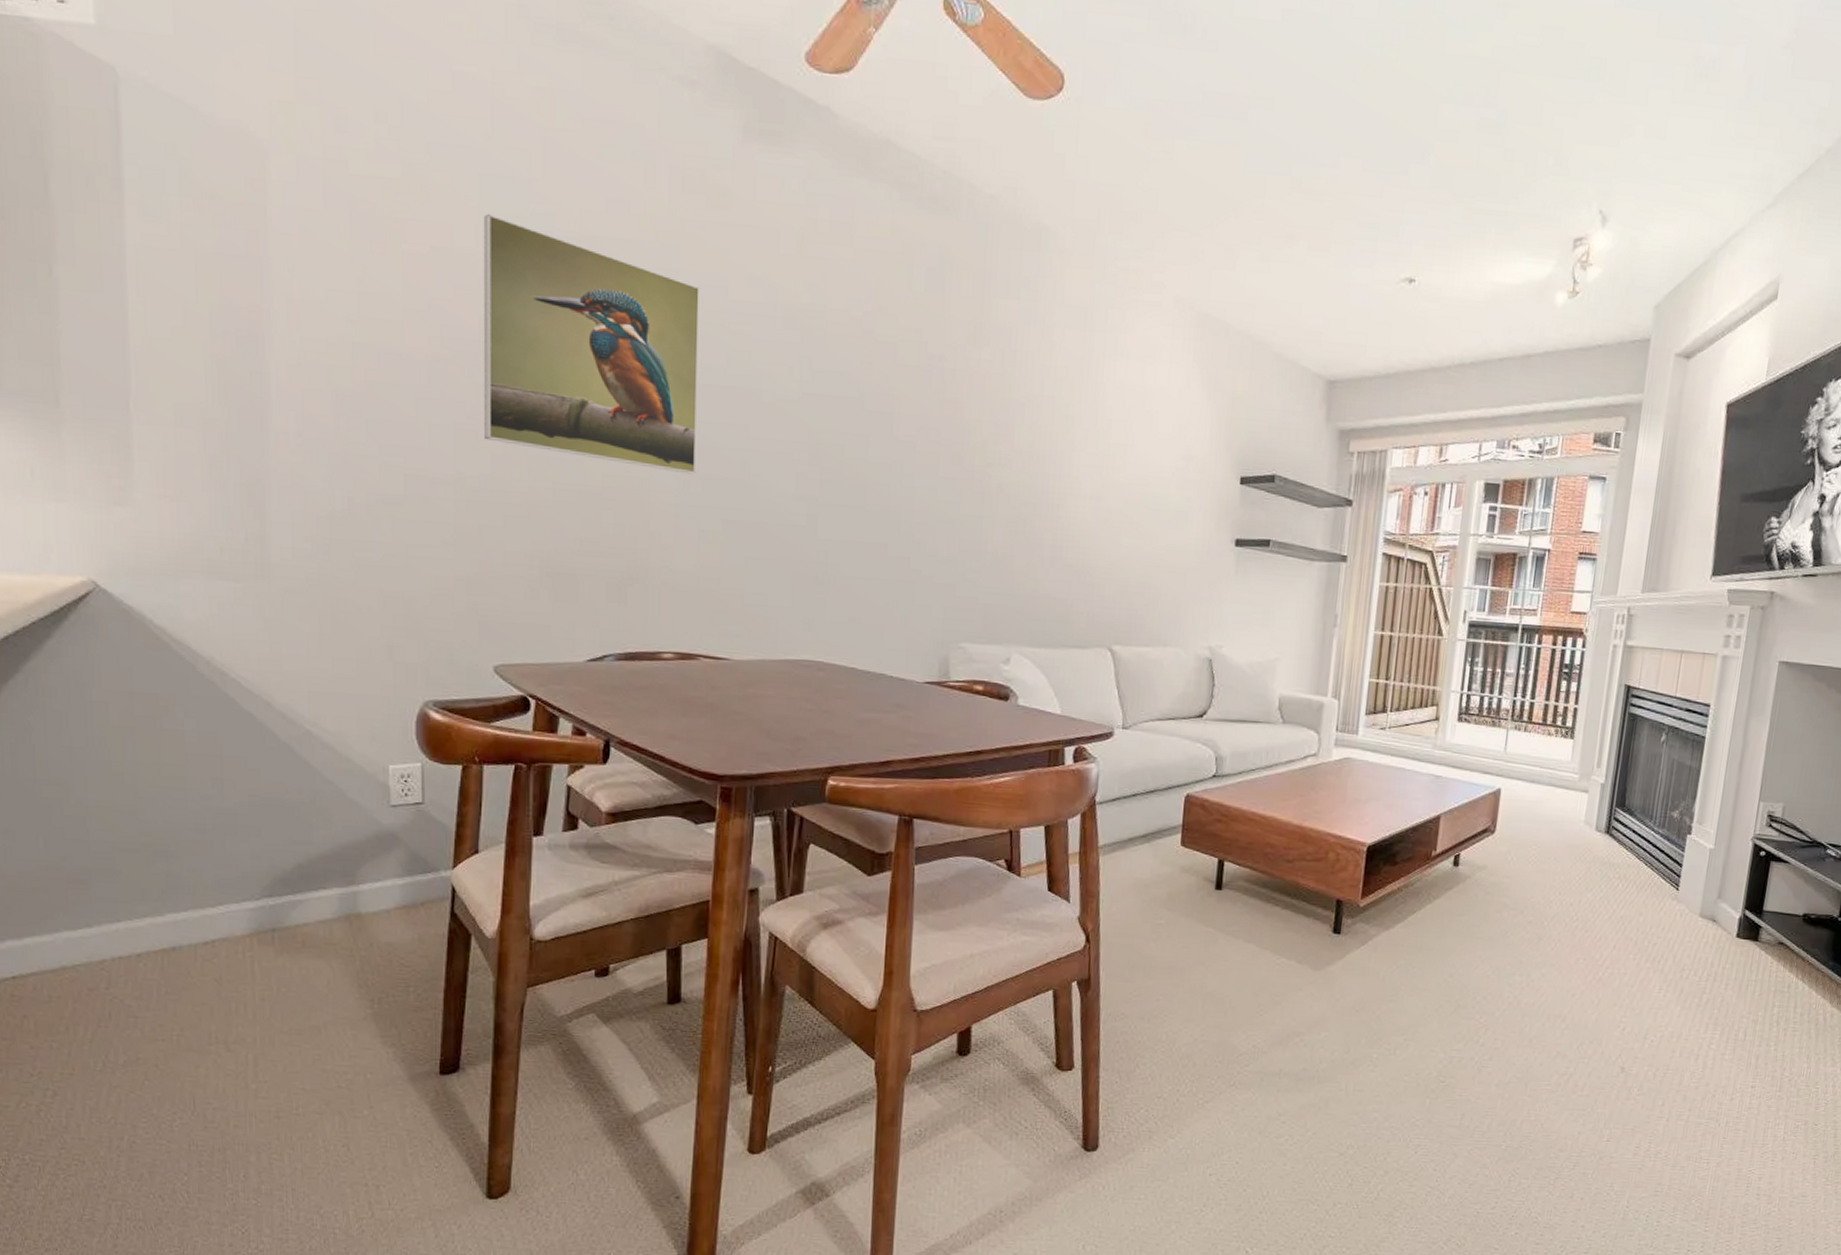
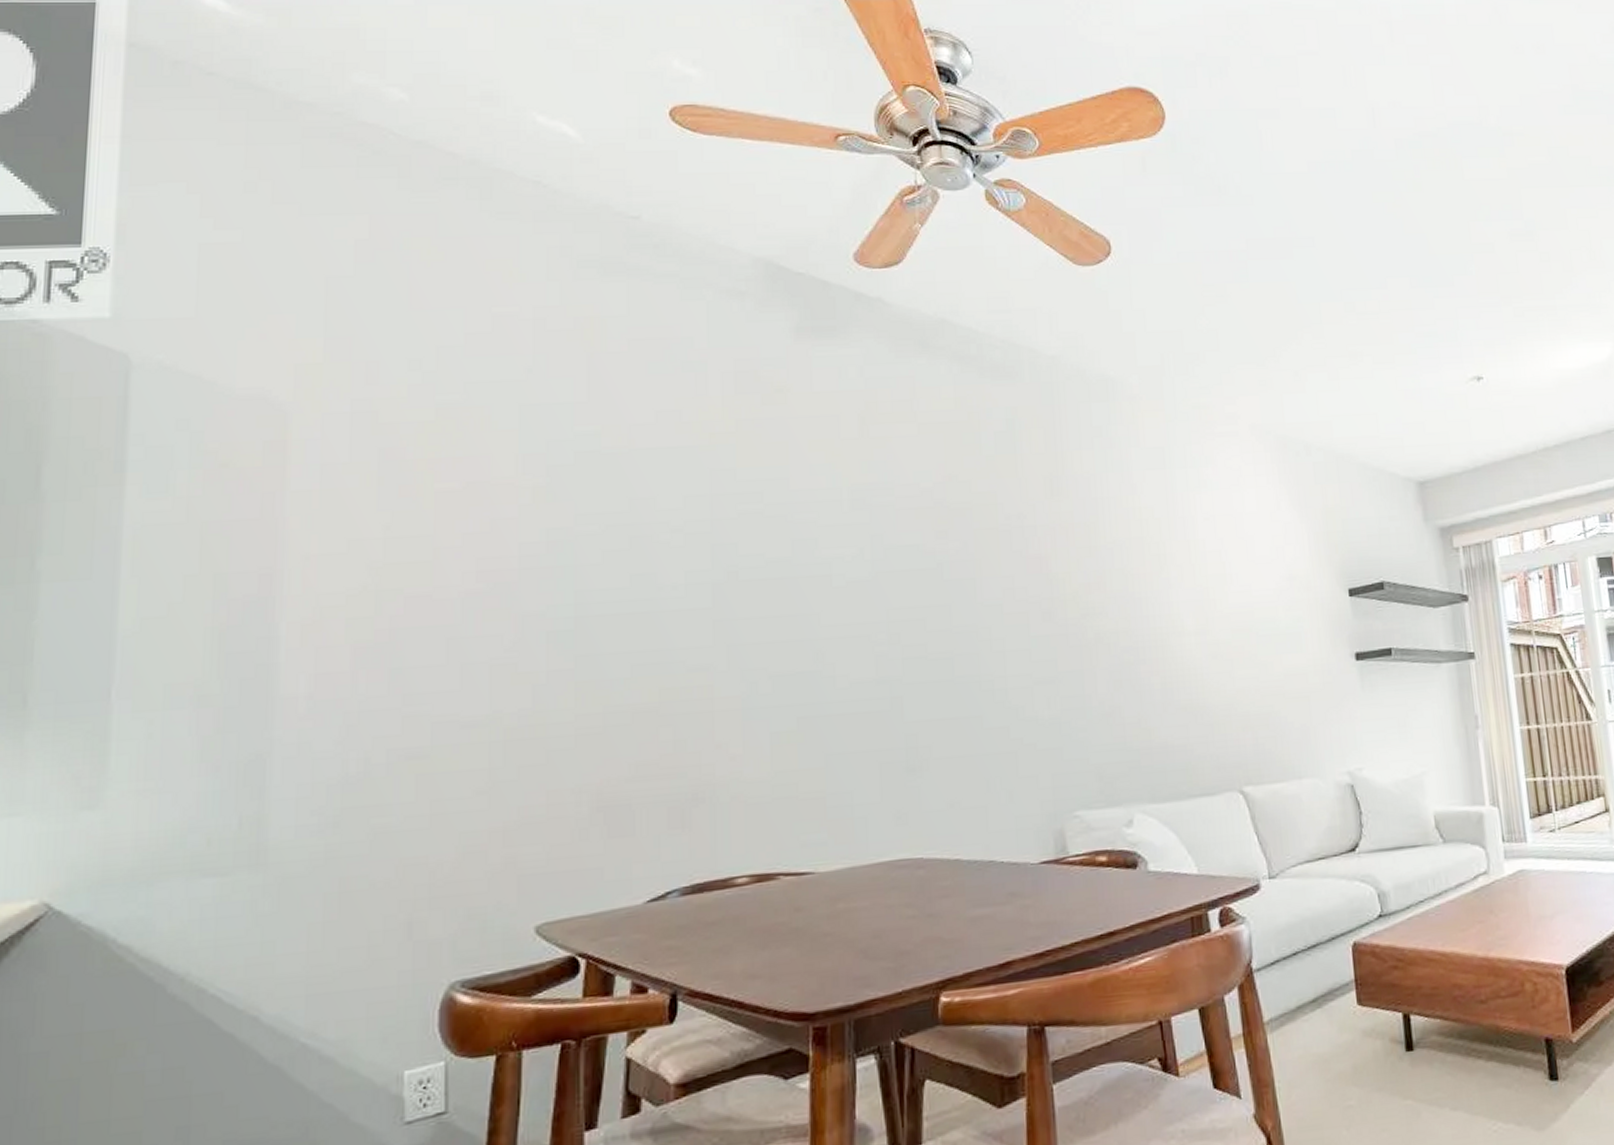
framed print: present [483,213,701,475] -> none [523,441,765,675]

